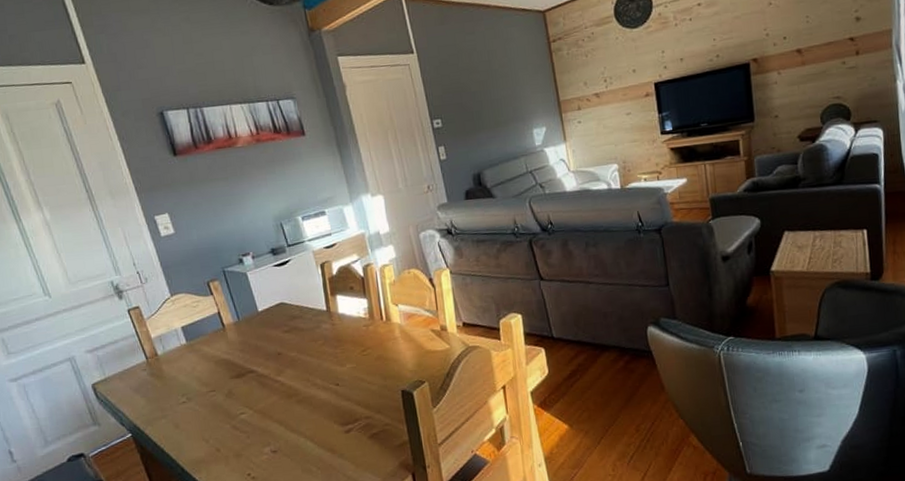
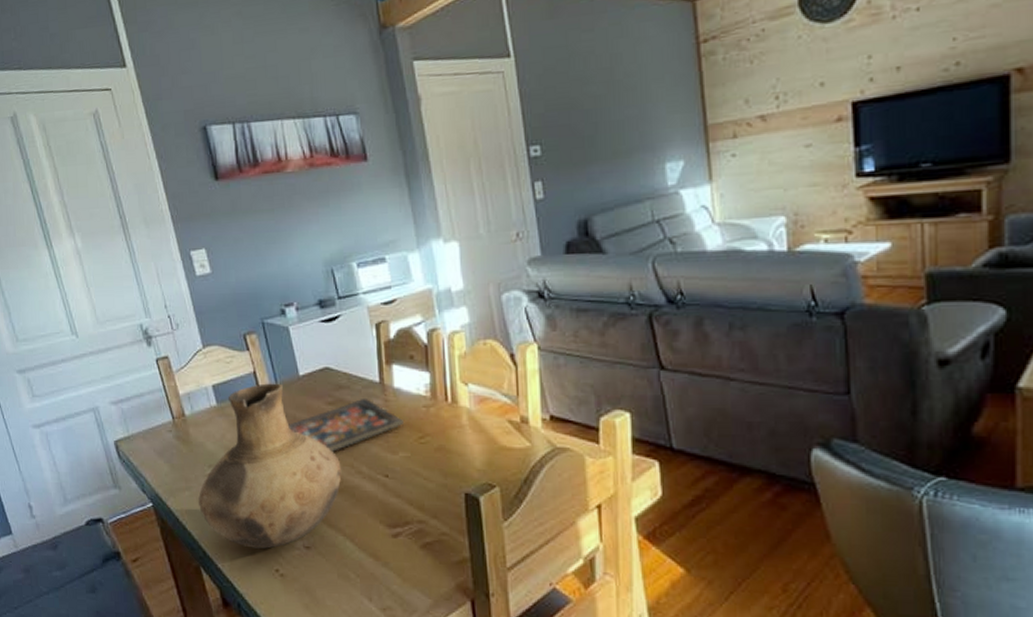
vase: none [174,319,300,459] -> present [198,383,342,549]
board game: none [251,324,349,371] -> present [288,397,403,452]

